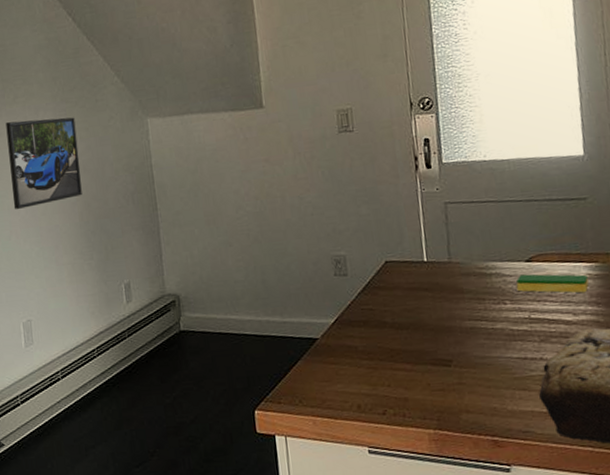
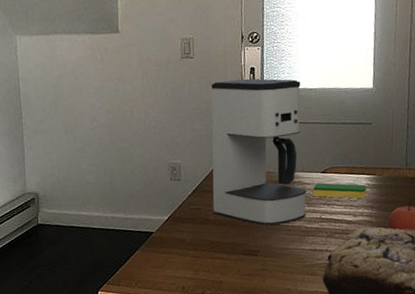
coffee maker: none [377,150,510,328] -> present [211,78,307,225]

